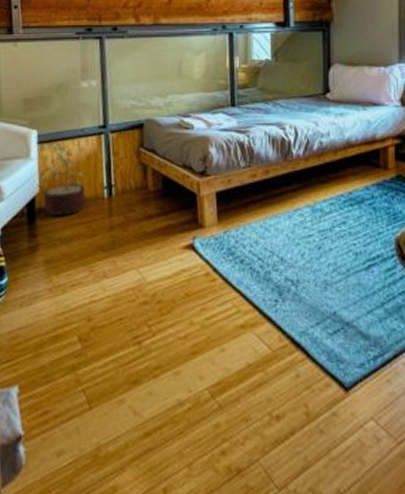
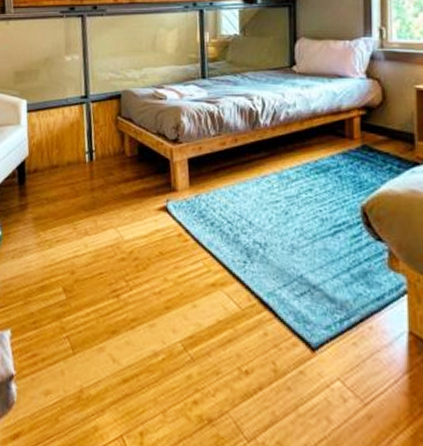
decorative plant: present [37,141,86,216] -> none [26,110,69,178]

